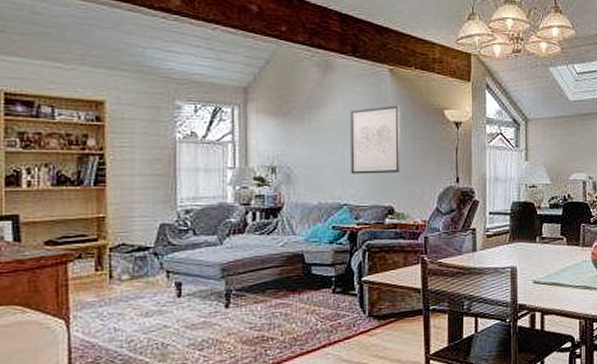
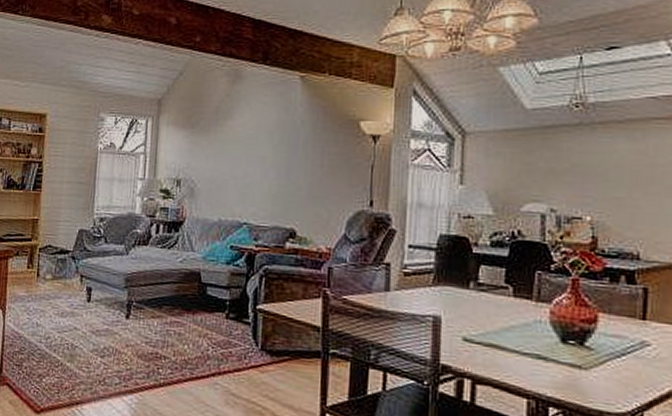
wall art: present [350,106,401,174] -> none [253,117,310,192]

